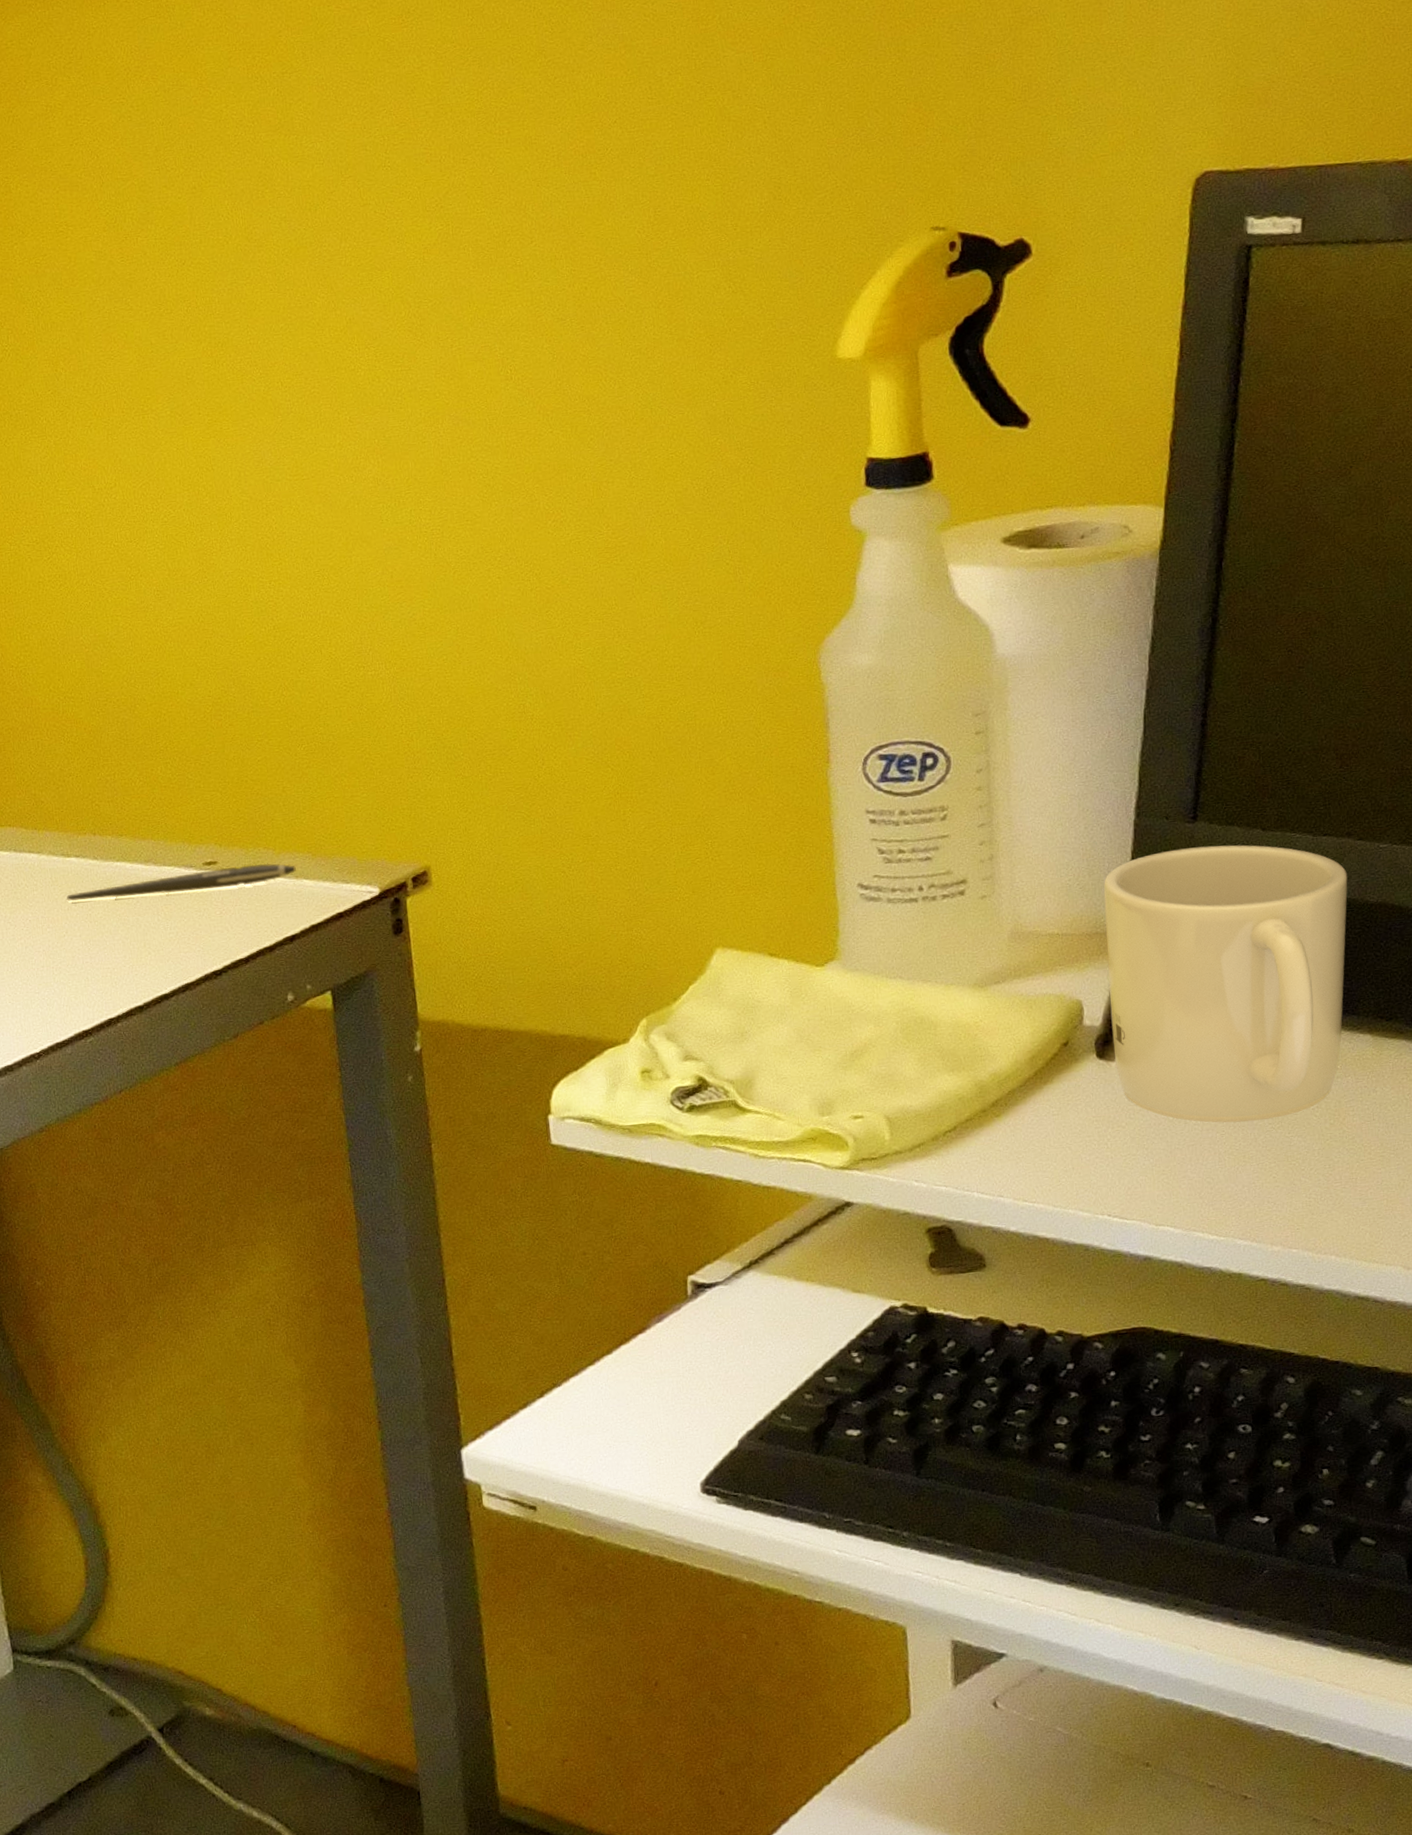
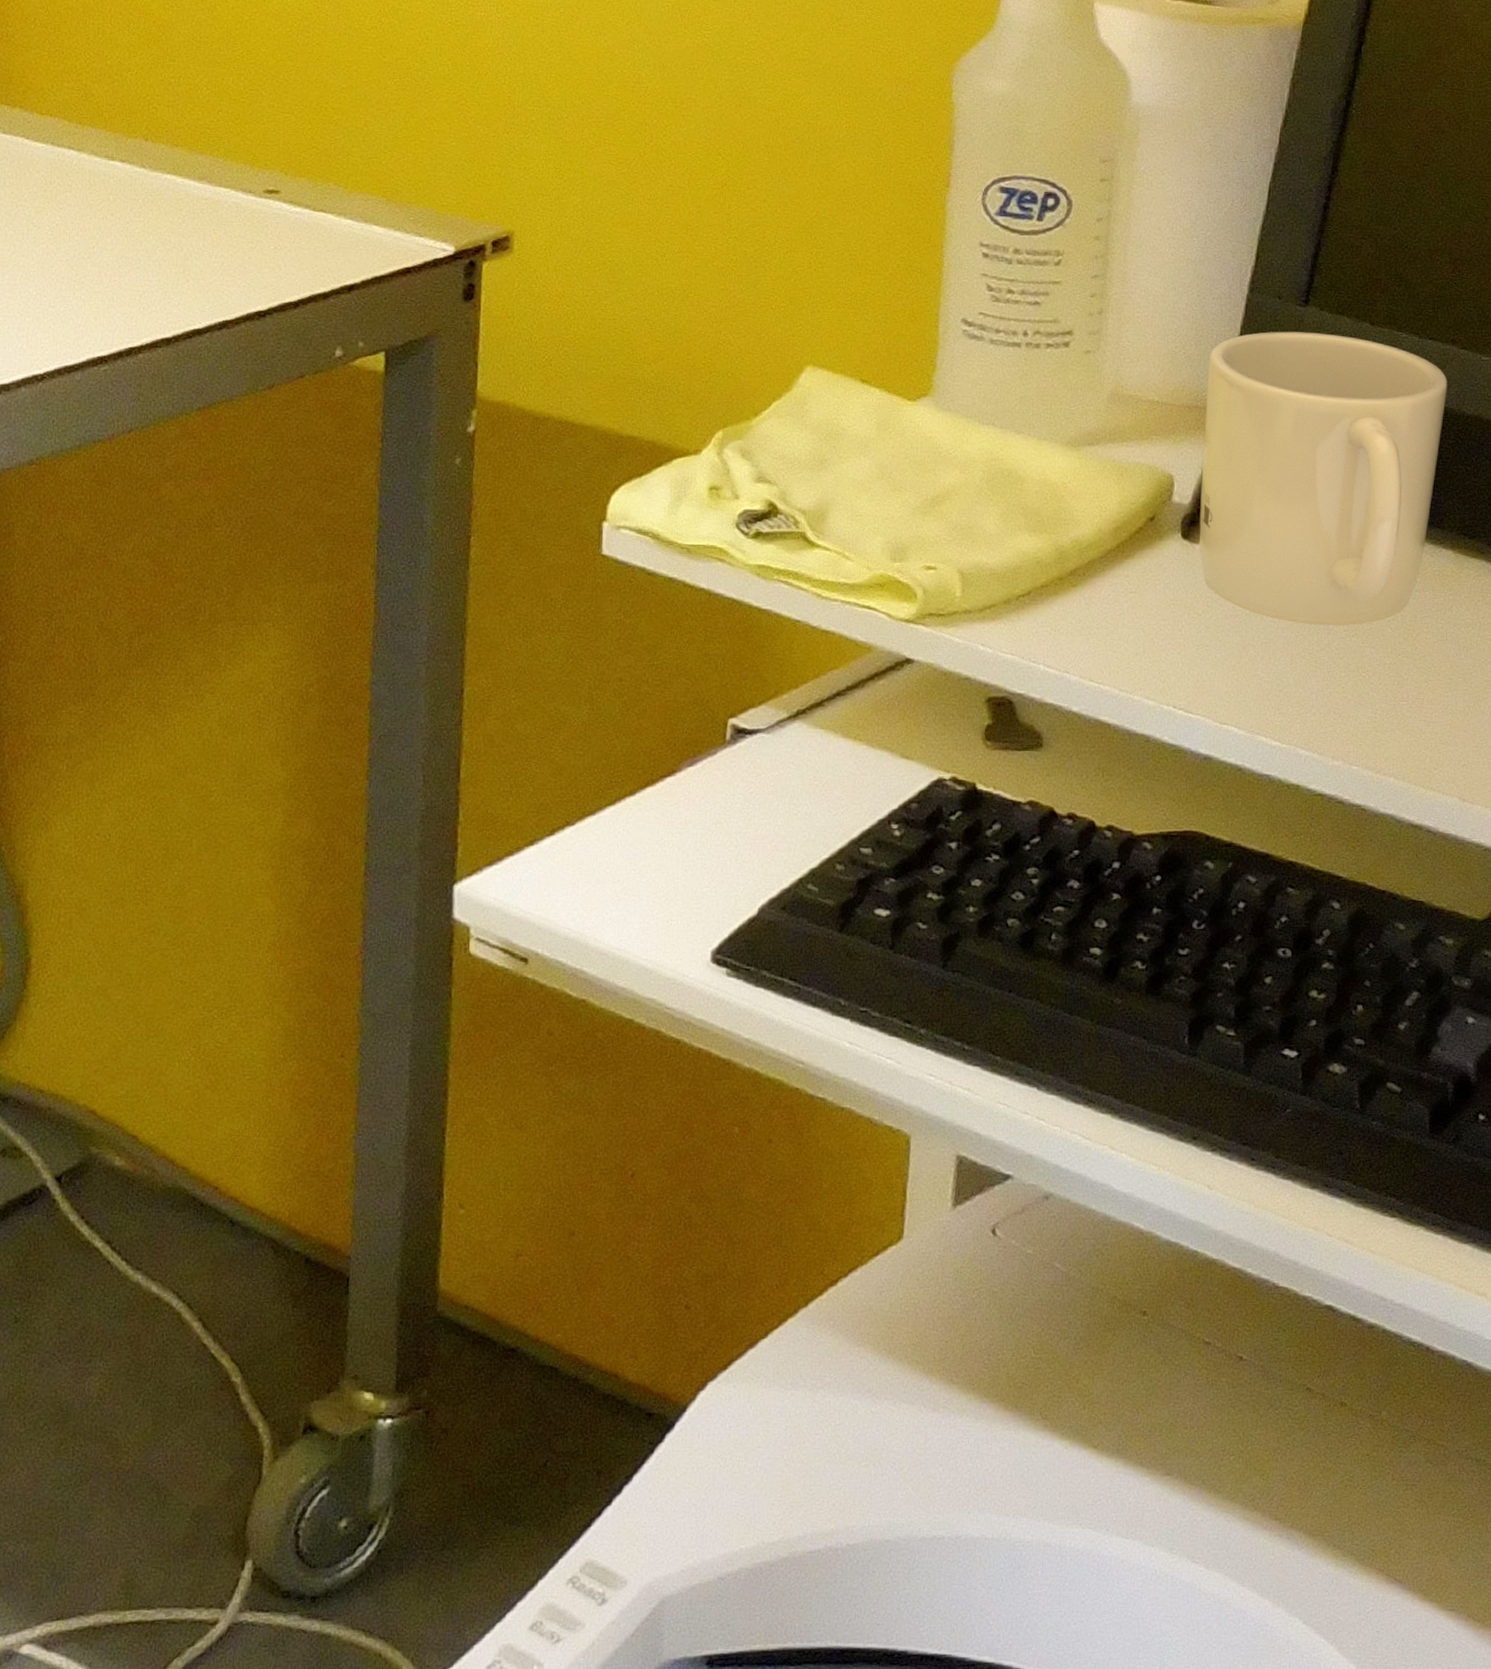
pen: present [67,863,296,901] -> none [103,198,366,222]

